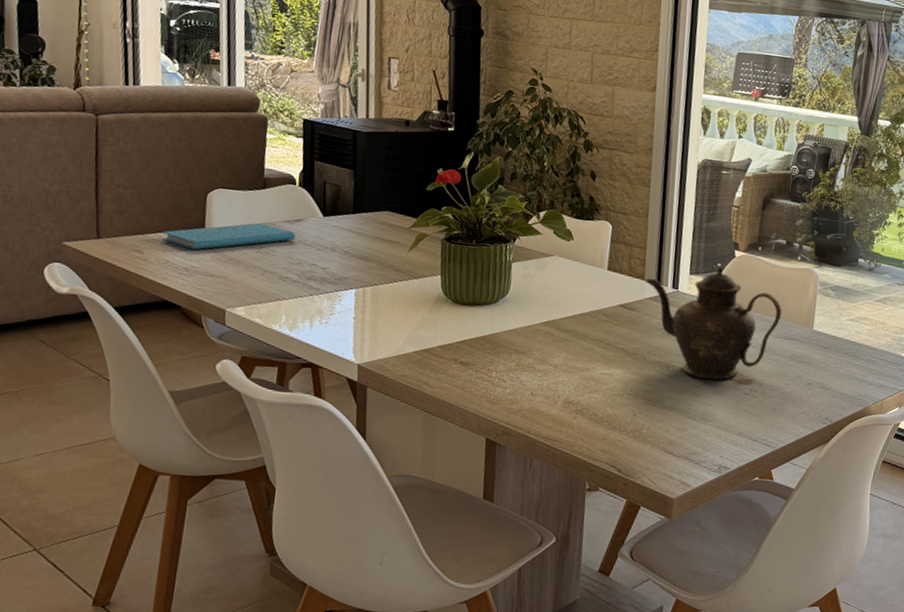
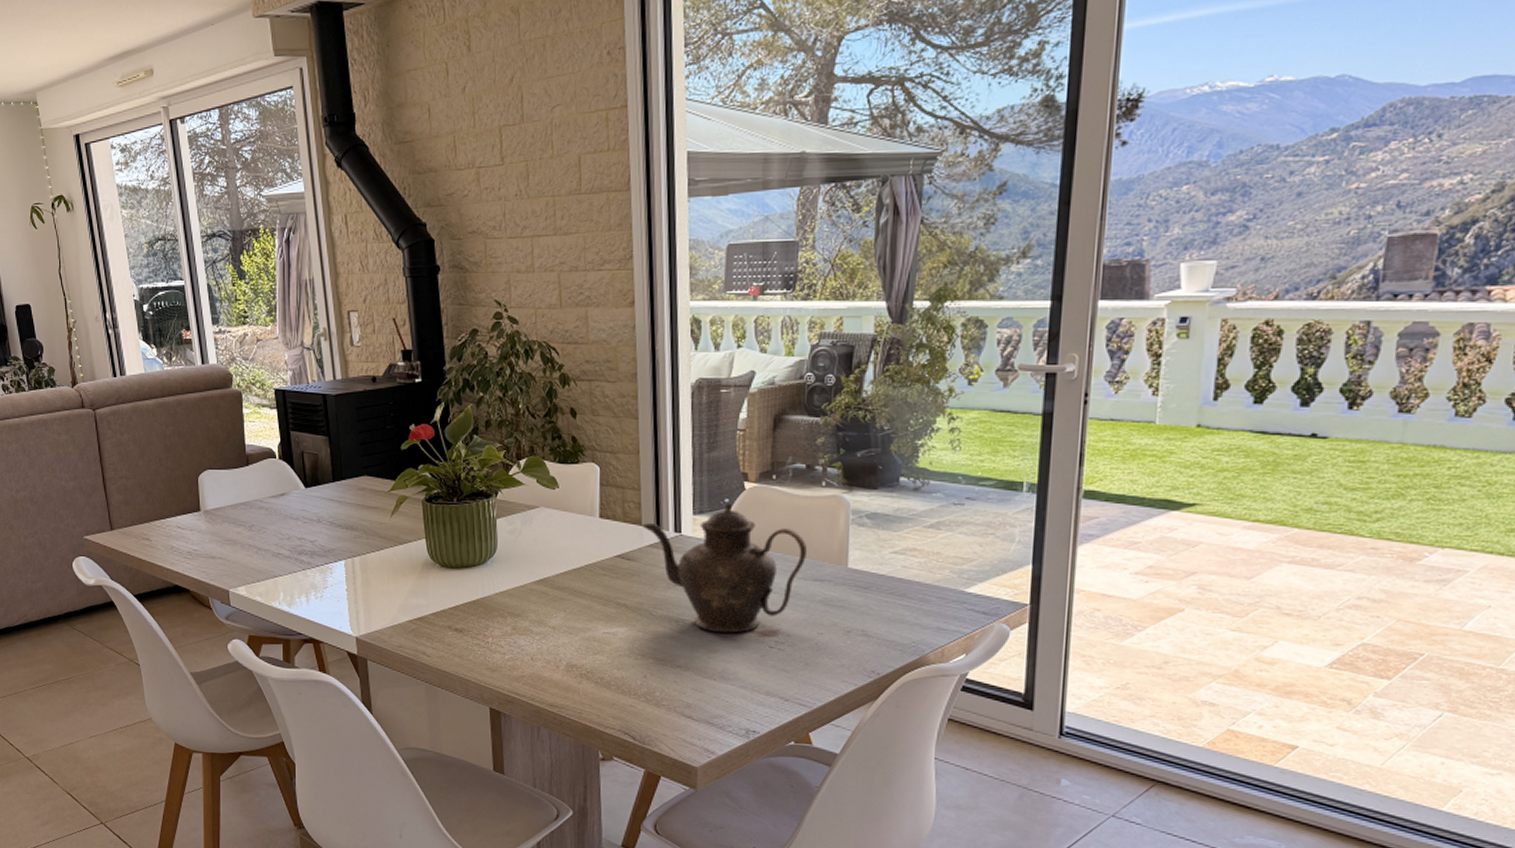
book: present [162,223,296,250] -> none [165,500,282,534]

